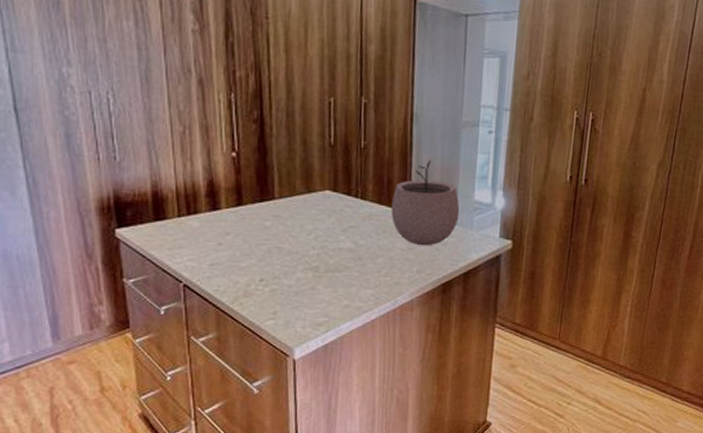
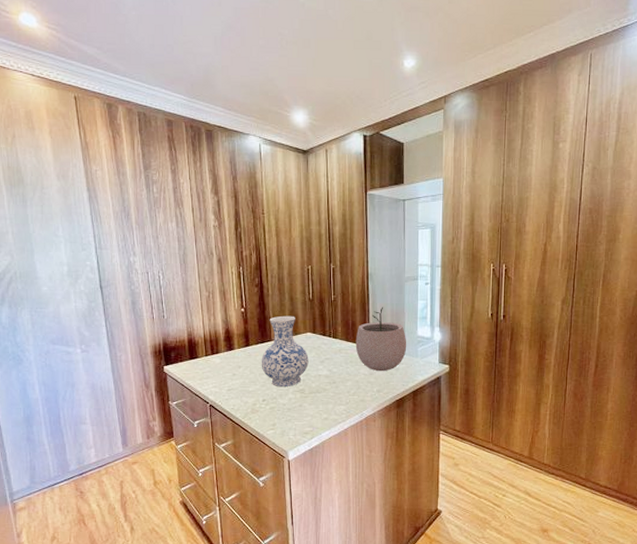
vase: none [259,165,326,264] -> present [261,315,309,388]

